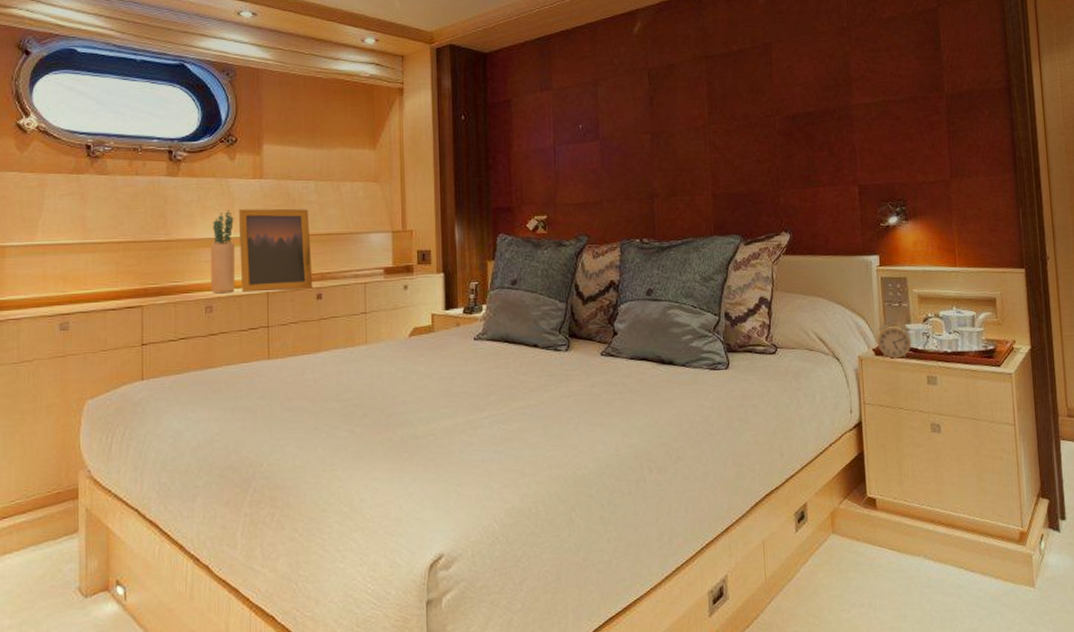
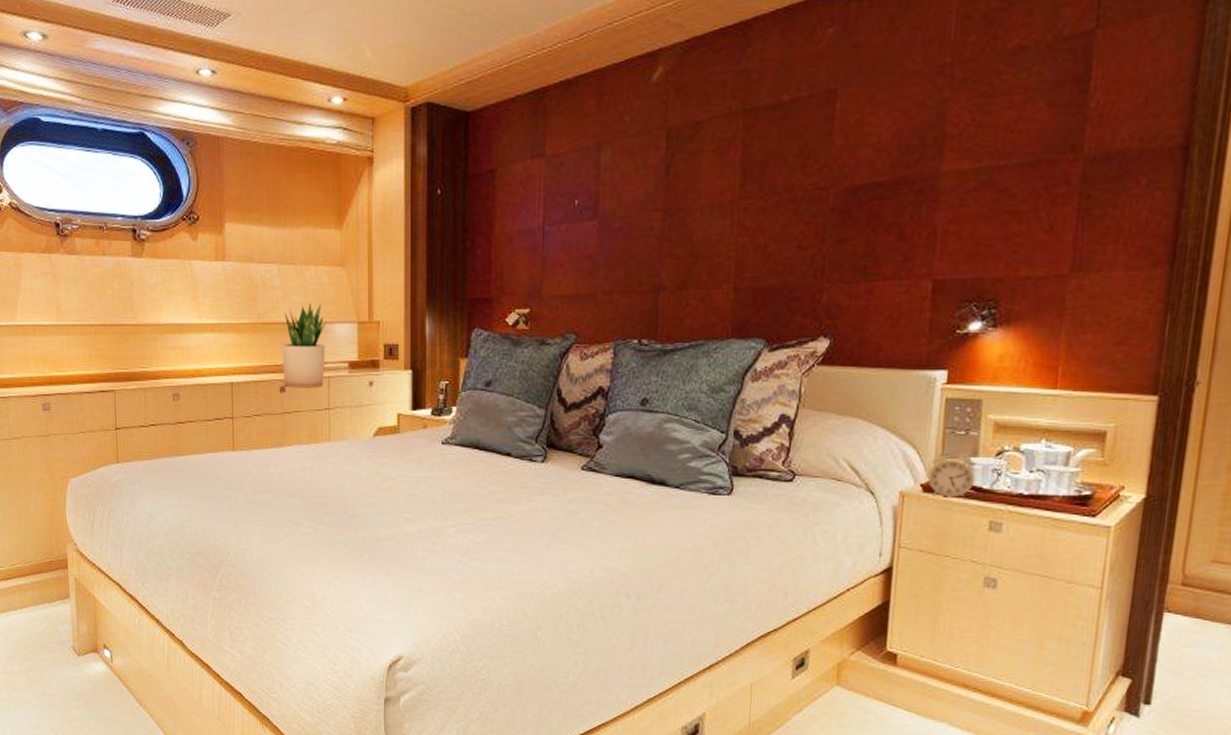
vase: present [210,210,236,294] -> none [175,294,201,382]
picture frame: present [238,208,313,293] -> none [201,294,277,382]
planter: none [319,214,362,295] -> present [282,302,326,388]

